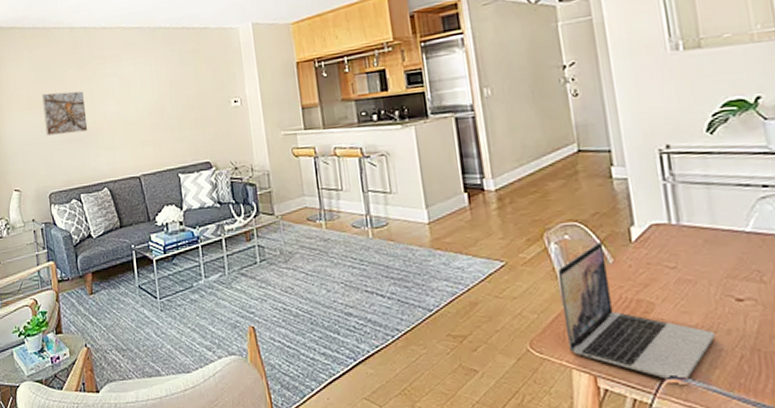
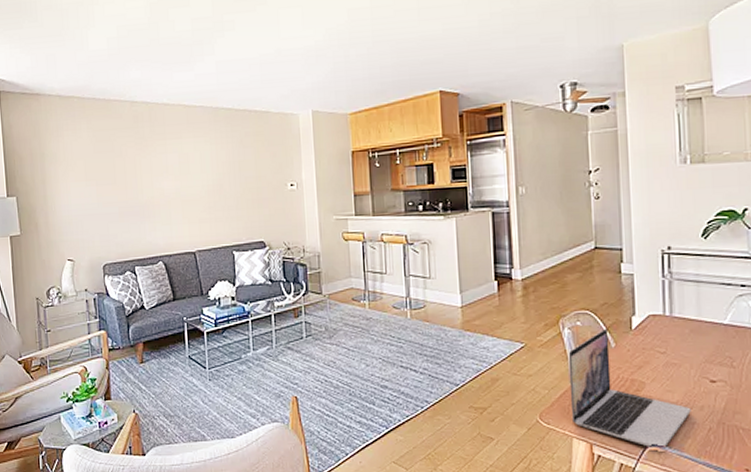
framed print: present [42,91,88,136] -> none [100,165,146,208]

